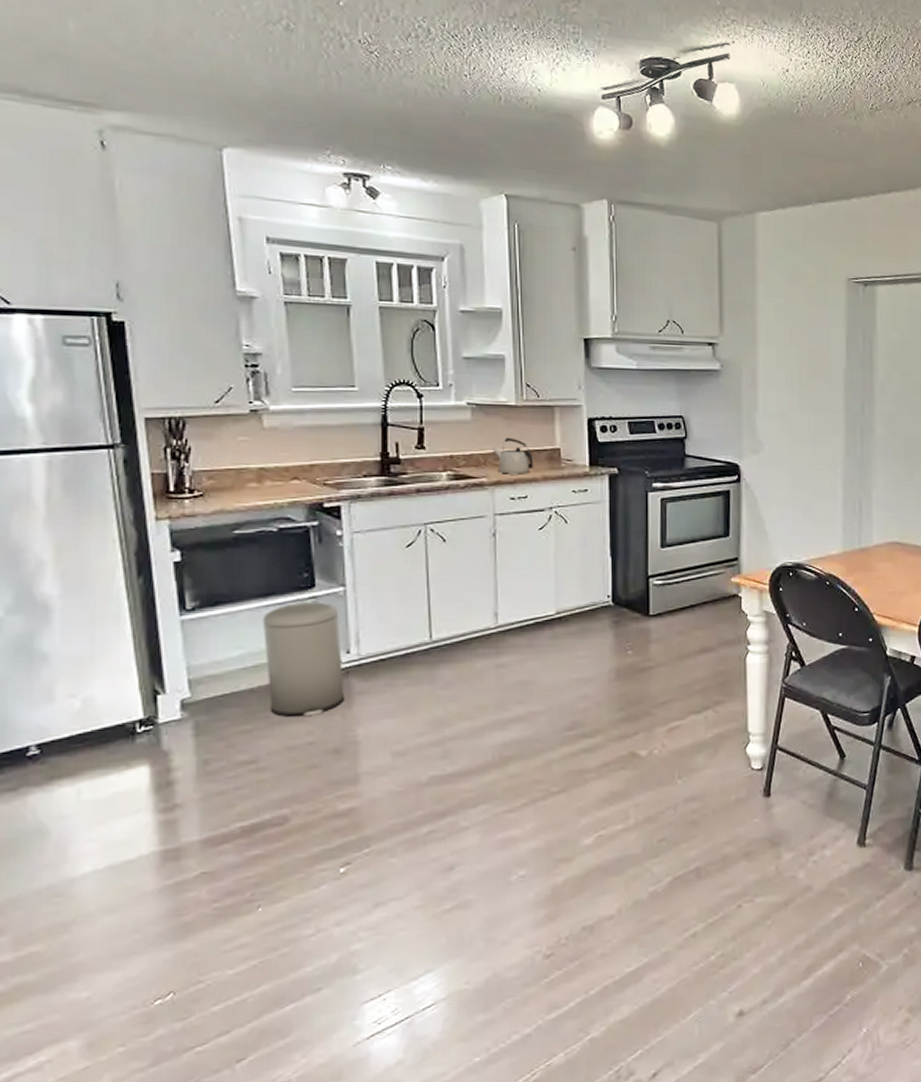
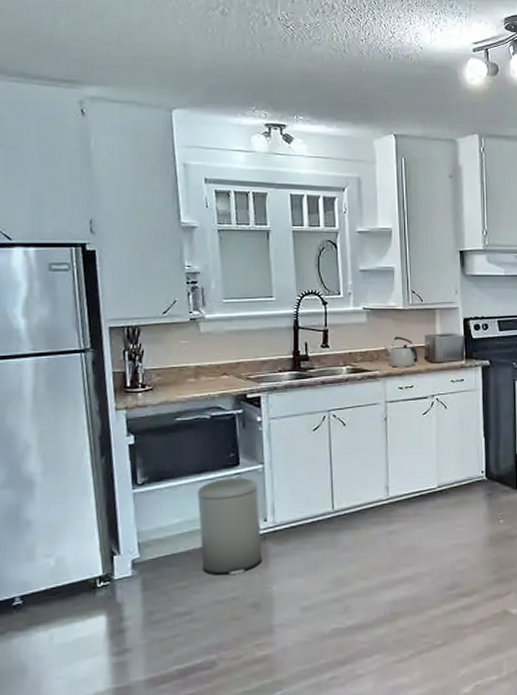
toaster: none [540,435,590,472] -> present [423,333,465,364]

